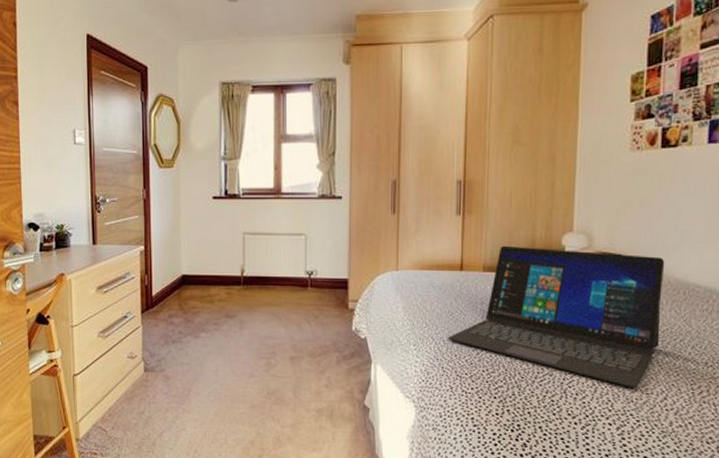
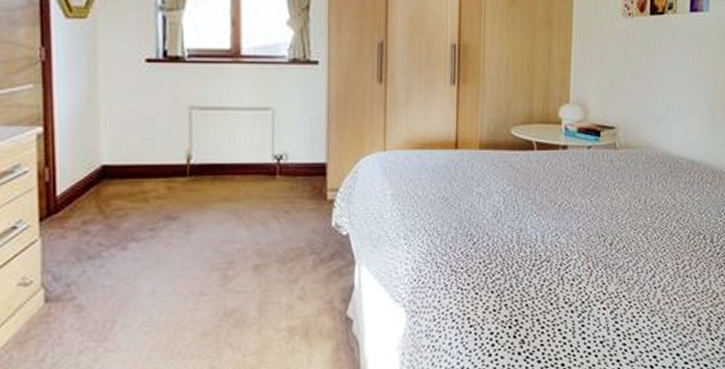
laptop: present [448,245,665,389] -> none [442,119,654,269]

